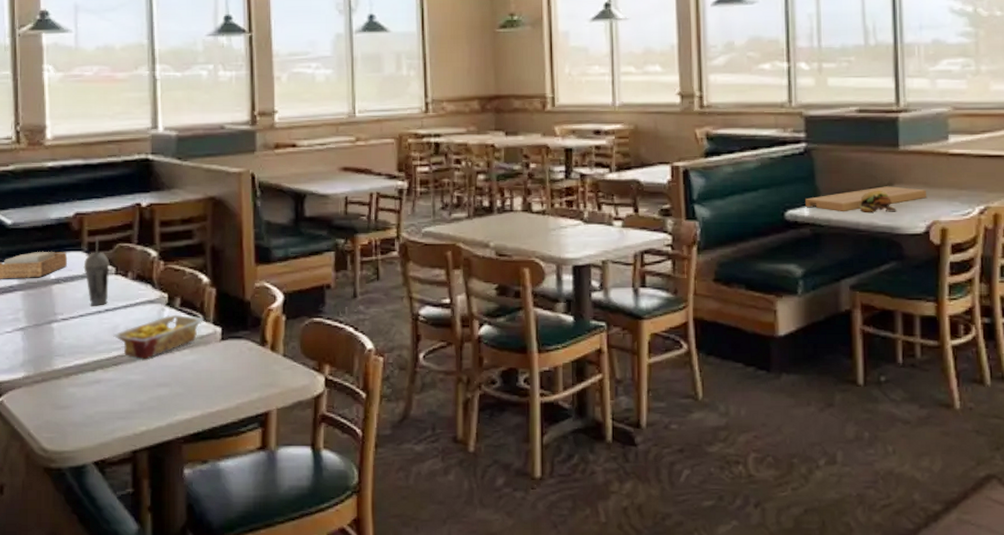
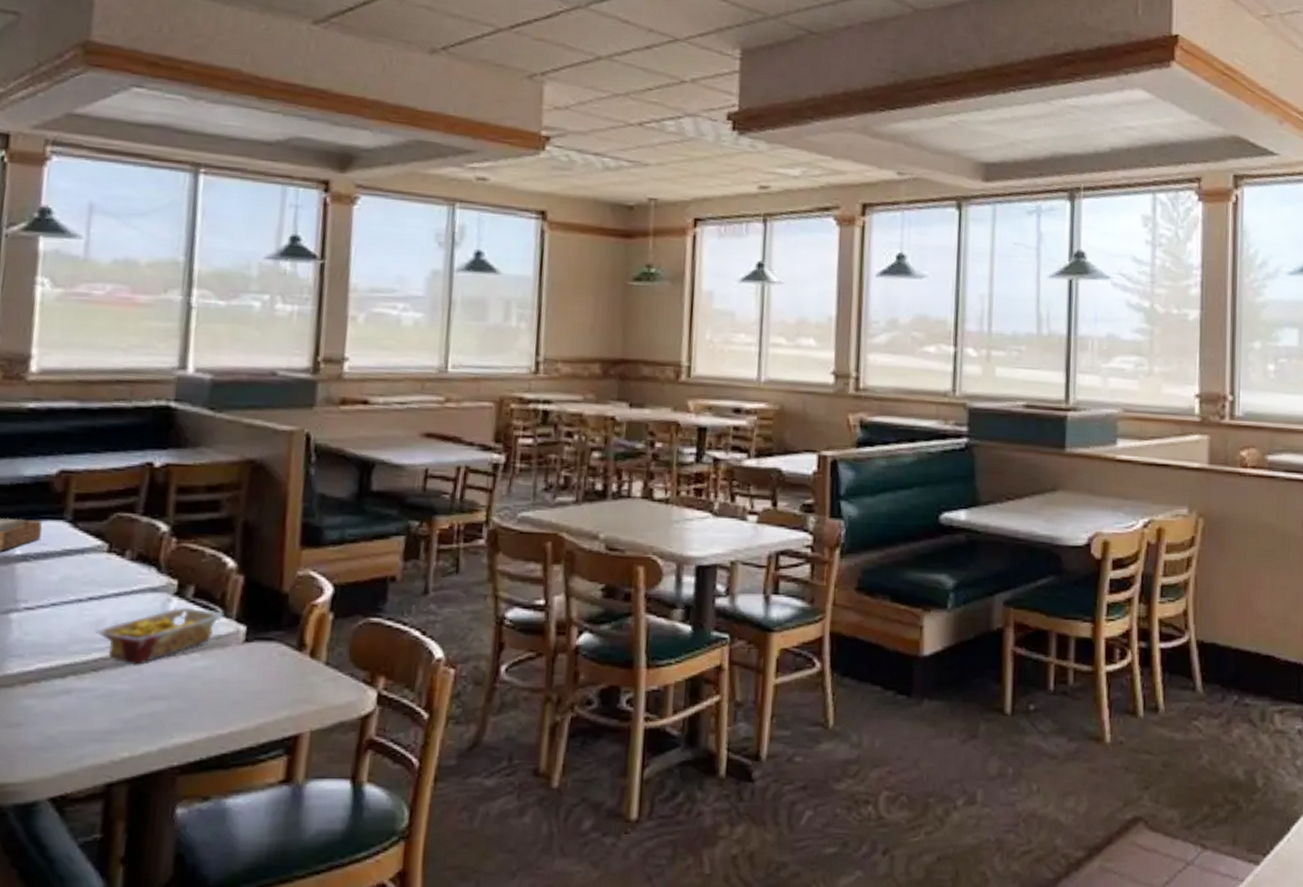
beverage cup: present [83,237,110,306] -> none [63,503,102,593]
tray: present [805,186,926,212] -> none [962,491,1090,518]
burger: present [859,191,897,212] -> none [1019,496,1058,521]

